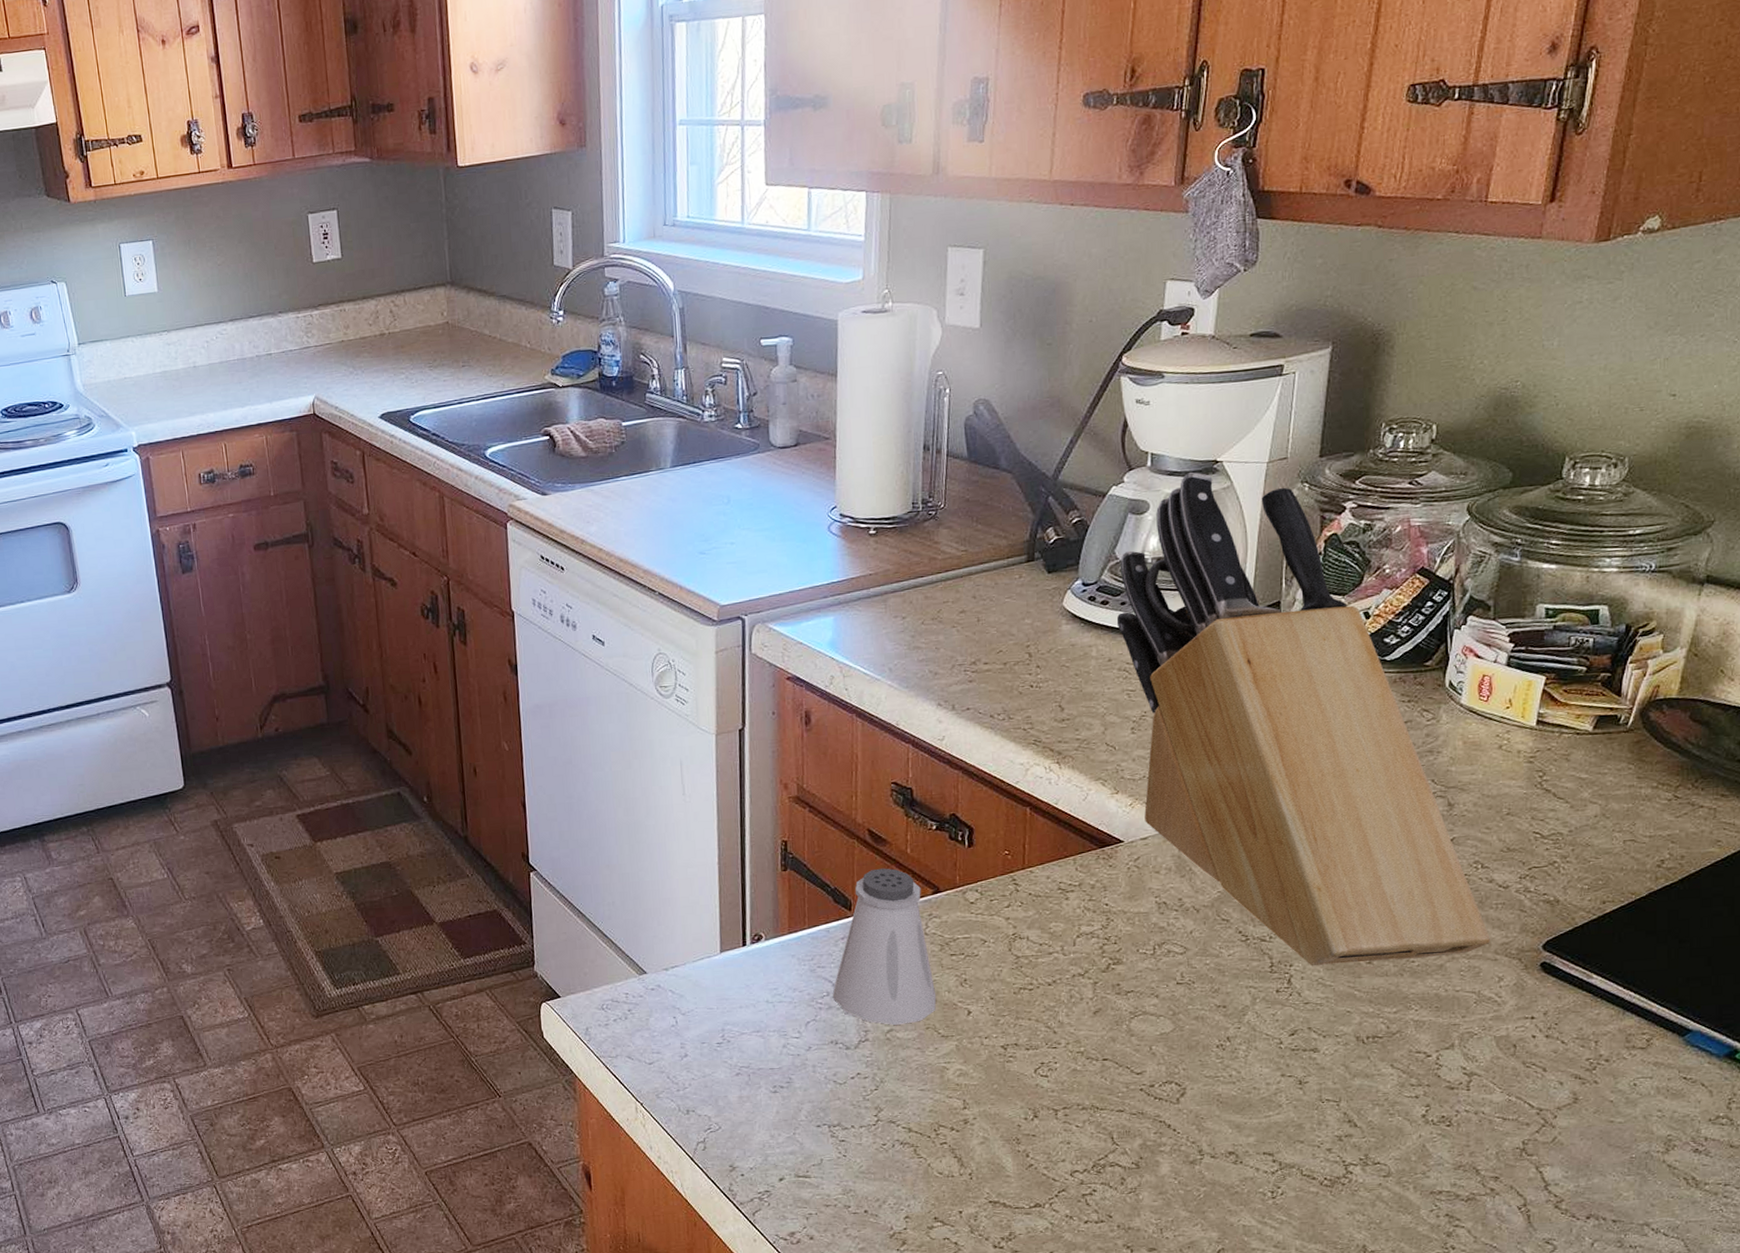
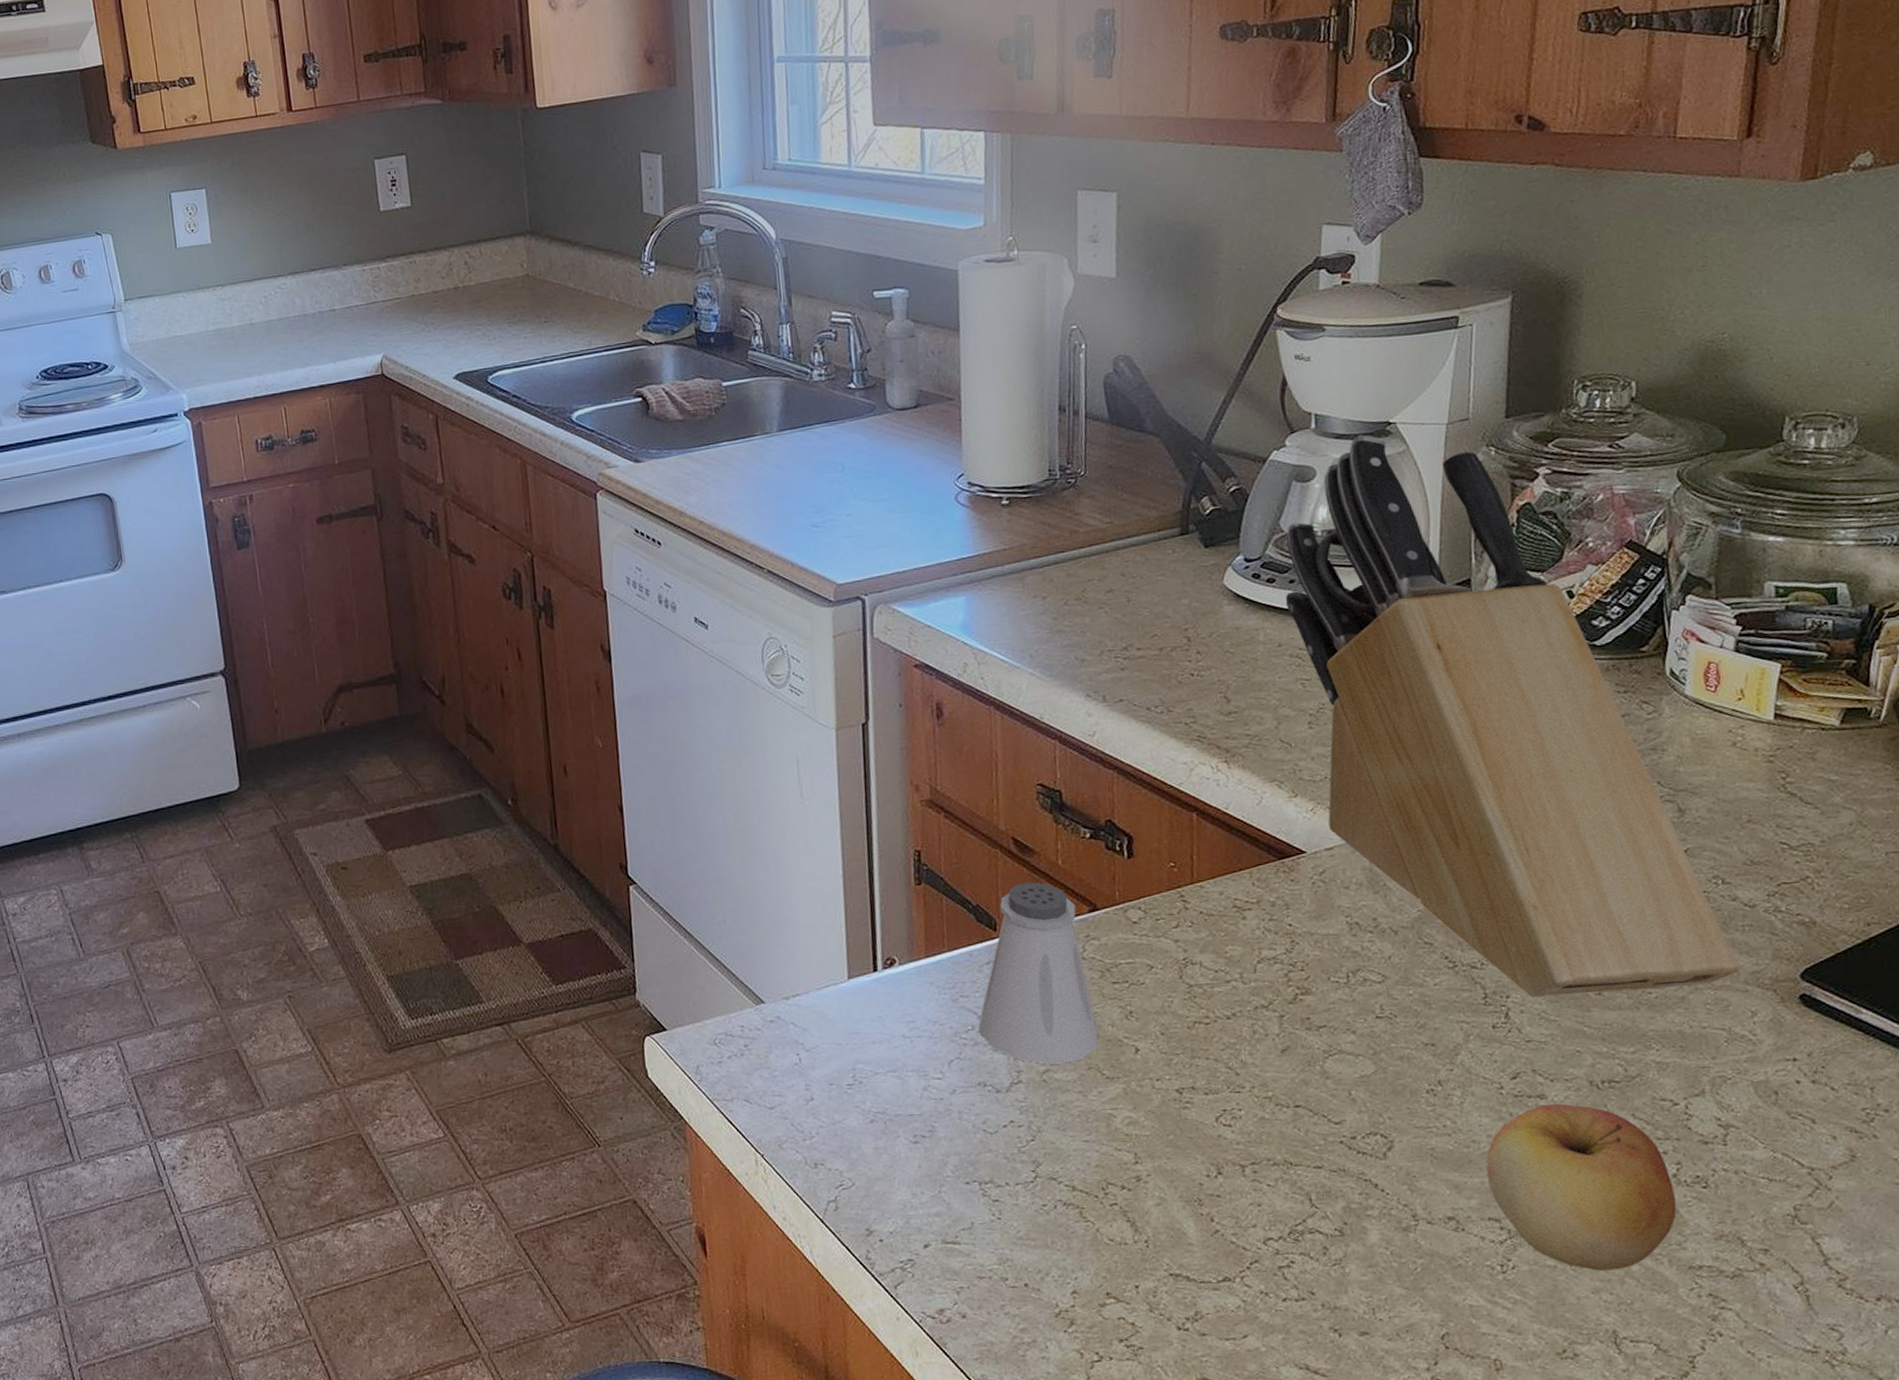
apple: none [1263,1056,1424,1196] -> present [1485,1103,1677,1271]

